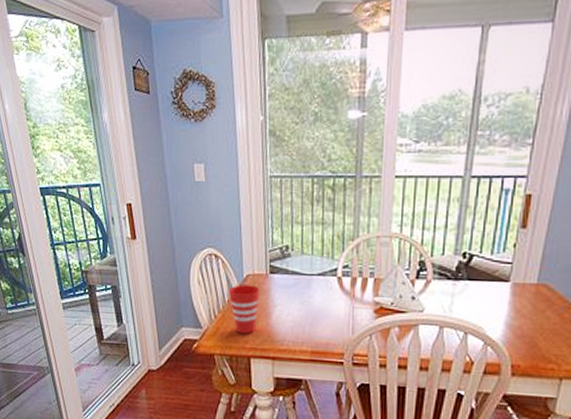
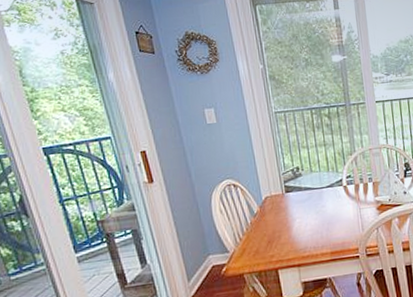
cup: present [228,284,259,334] -> none [249,205,280,250]

